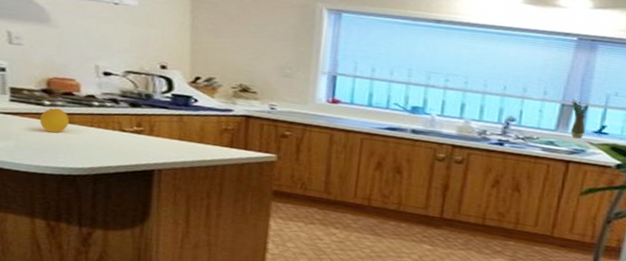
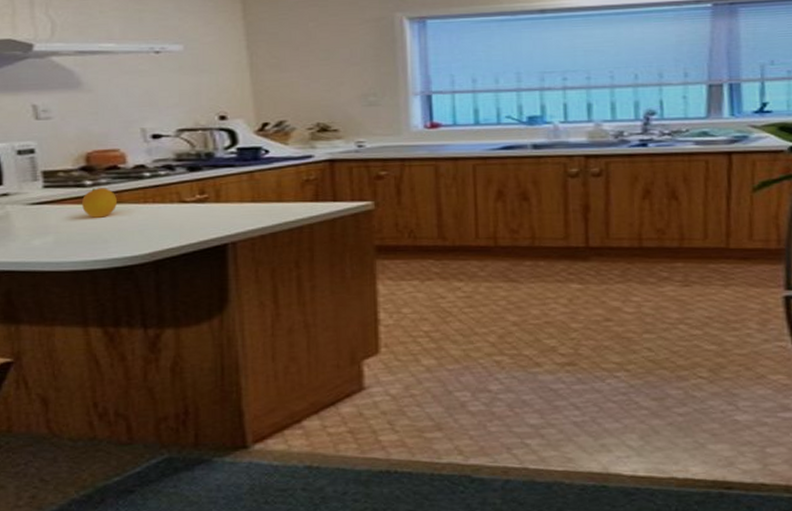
vase: present [571,99,589,139] -> none [719,76,744,124]

